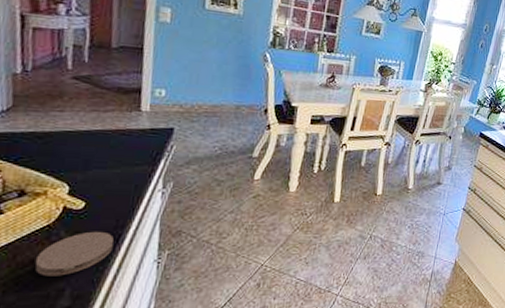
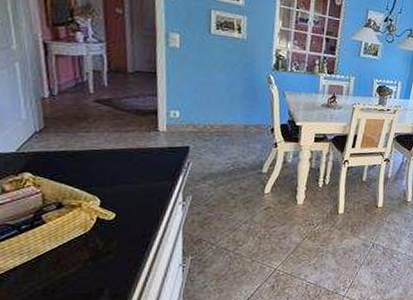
coaster: present [35,231,114,277] -> none [76,239,144,278]

